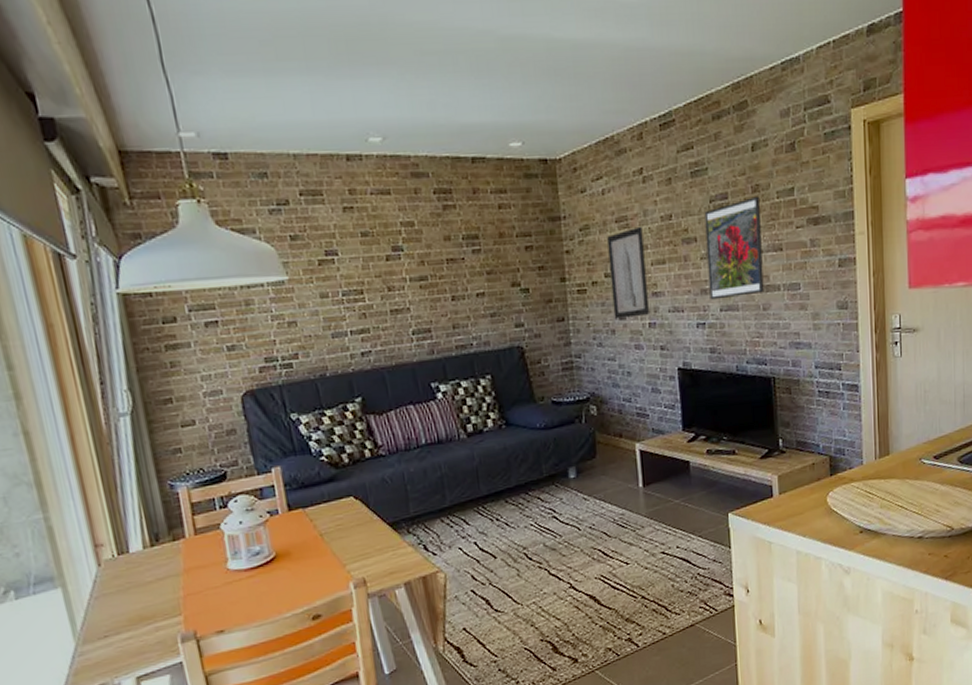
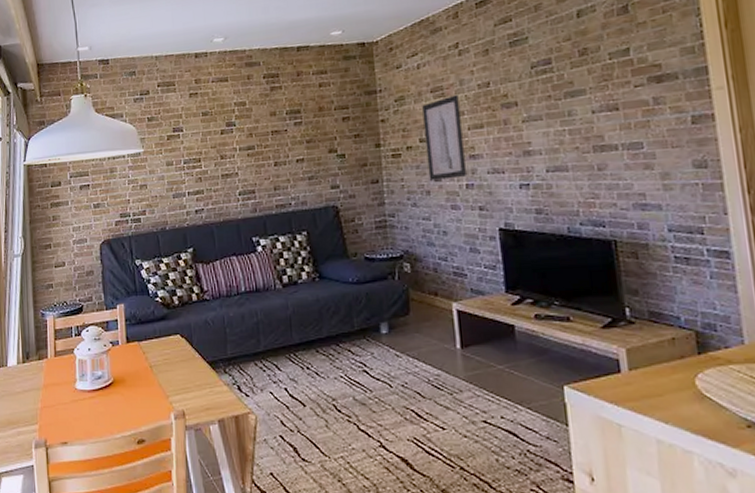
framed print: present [704,196,764,300] -> none [525,58,599,161]

